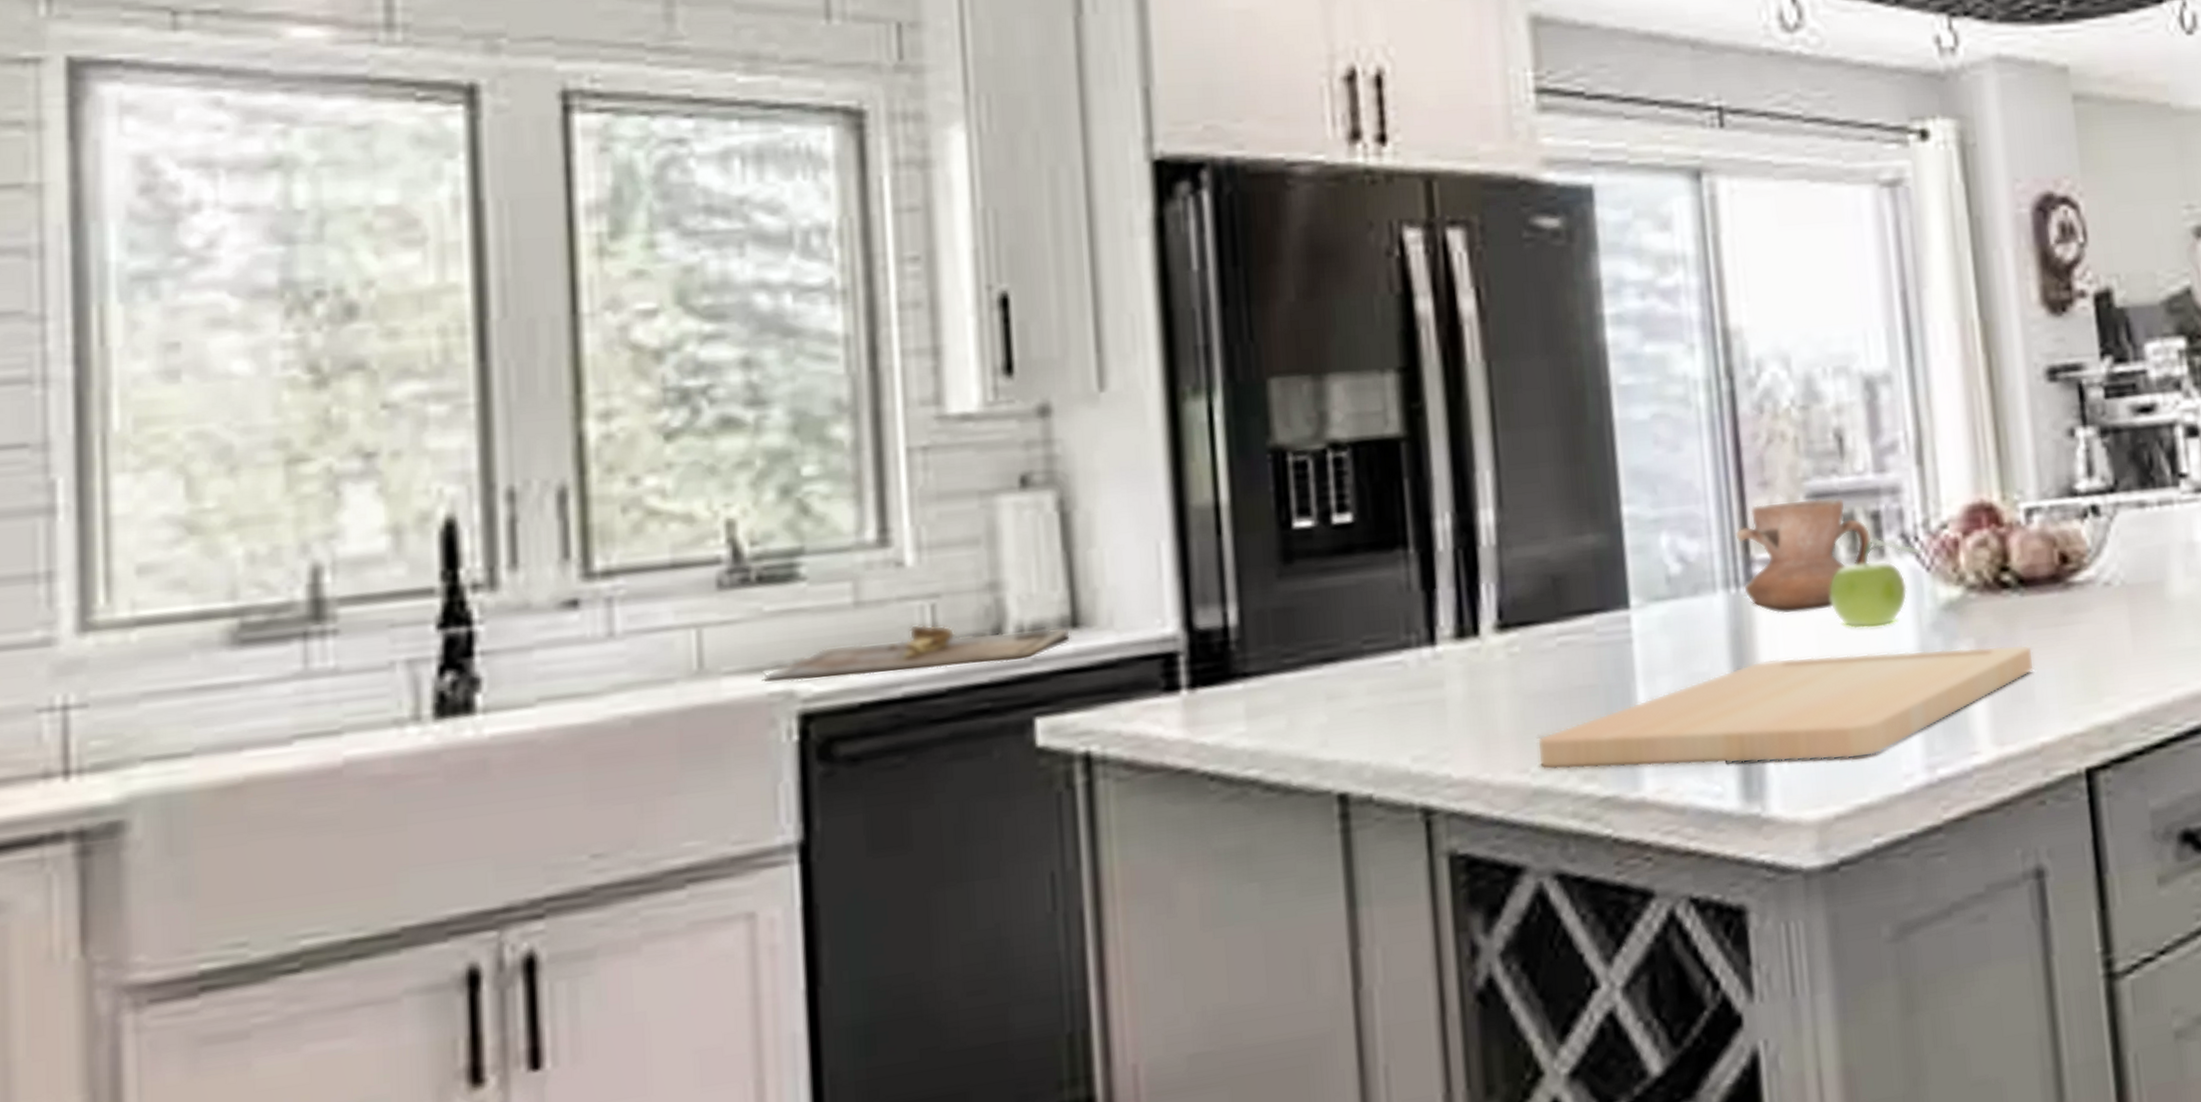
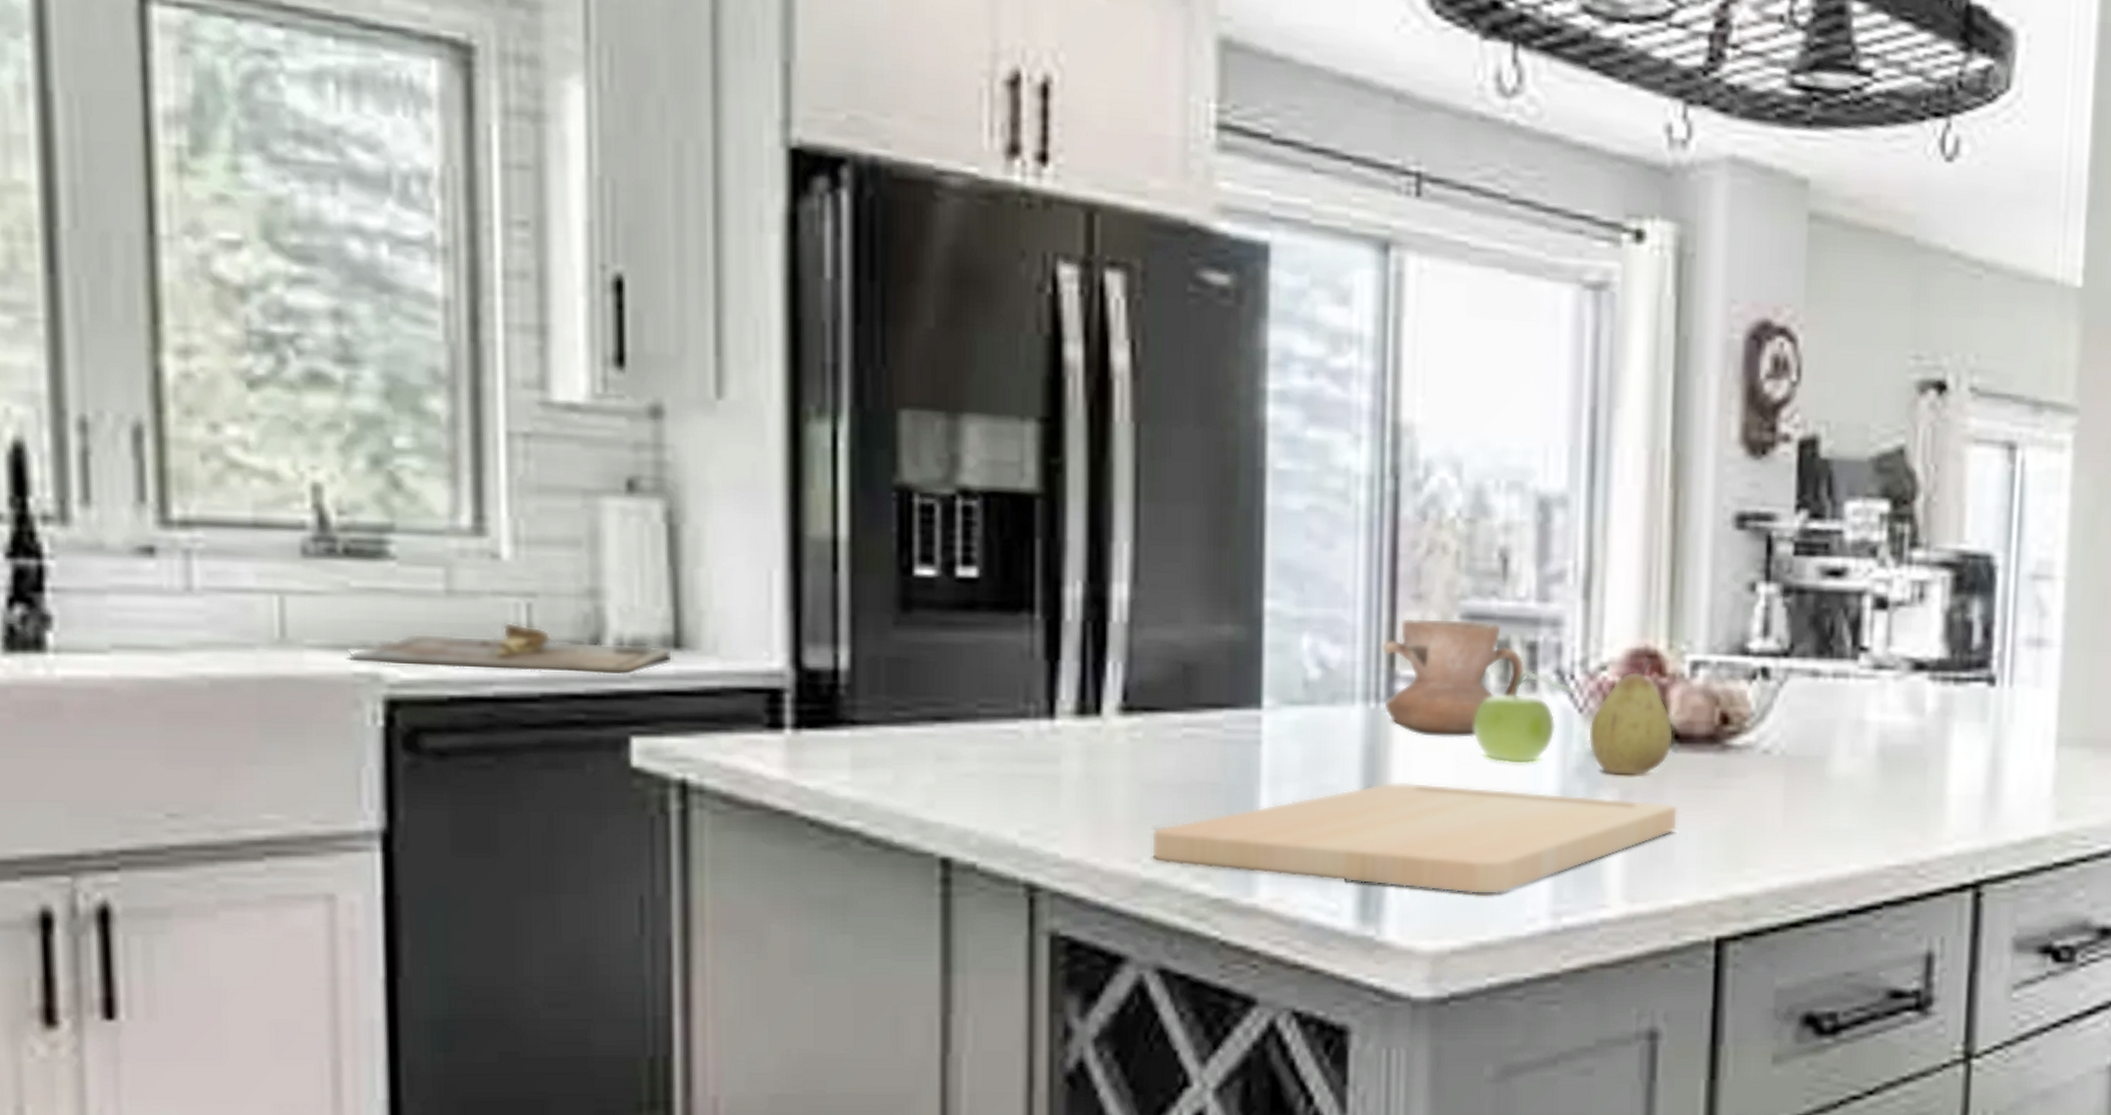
fruit: none [1937,511,2019,626] -> present [1587,658,1674,776]

